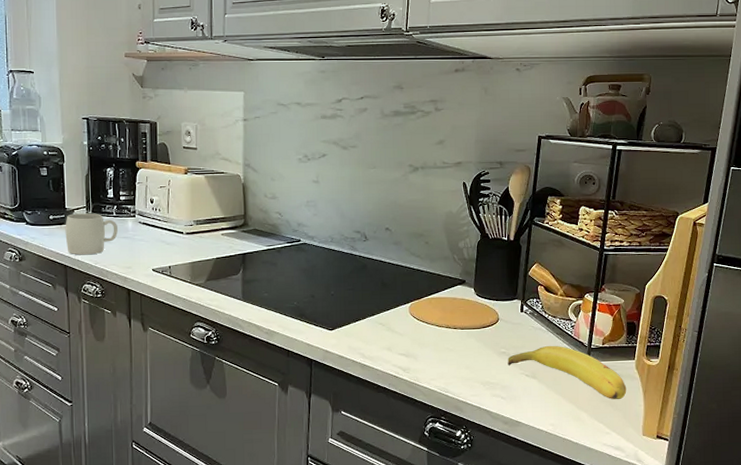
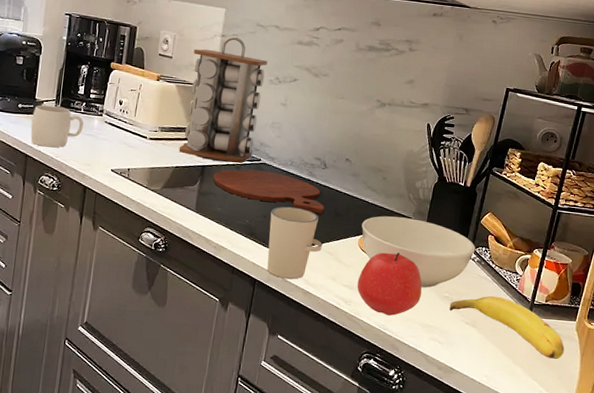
spice rack: none [217,119,293,247] -> present [178,36,267,164]
cutting board: none [255,251,371,287] -> present [213,170,325,214]
cup: none [318,283,373,355] -> present [267,206,322,280]
bowl: none [410,279,526,346] -> present [361,216,476,288]
apple: none [413,315,478,378] -> present [357,252,422,316]

